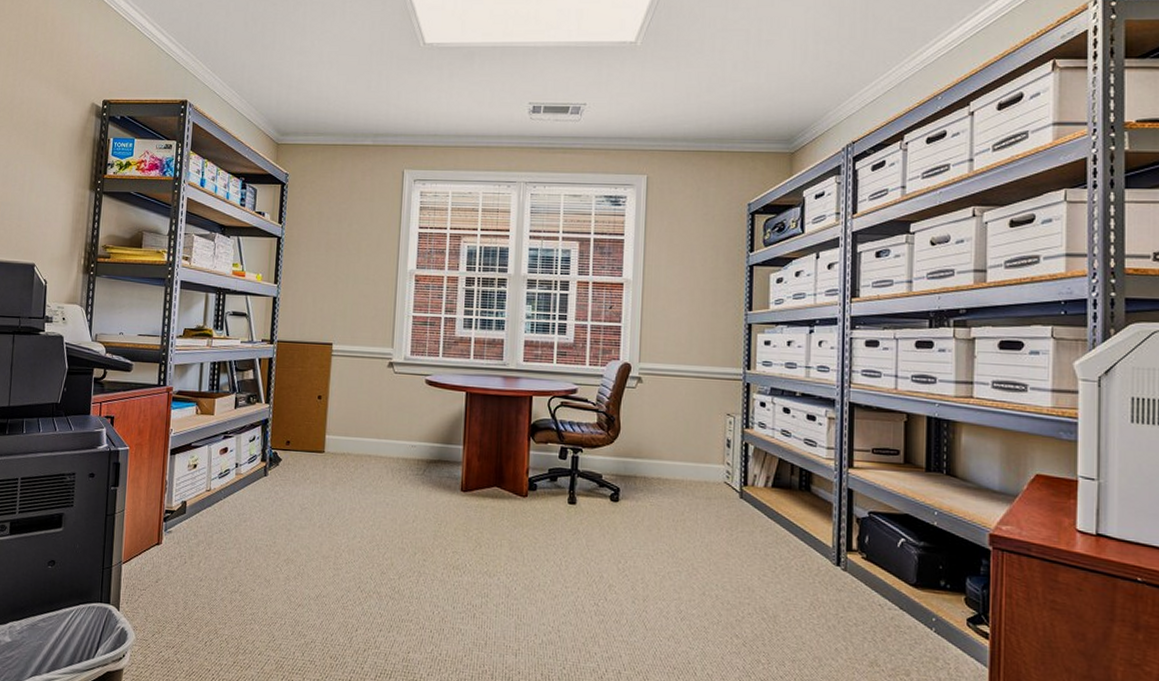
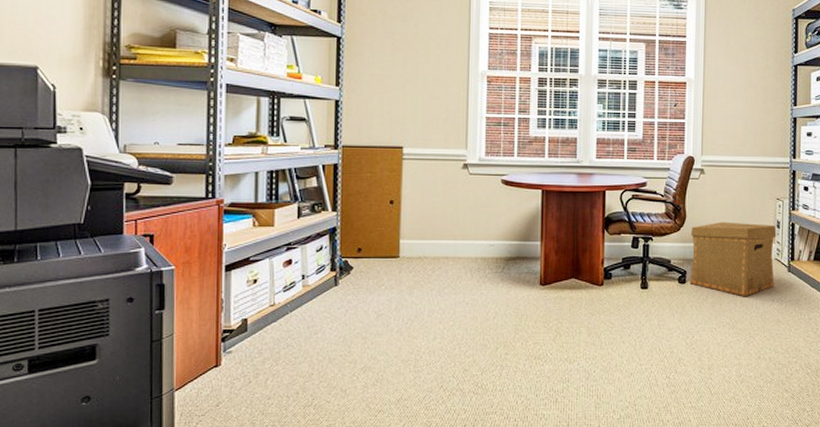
cardboard box: none [623,436,727,523] -> present [689,222,777,297]

